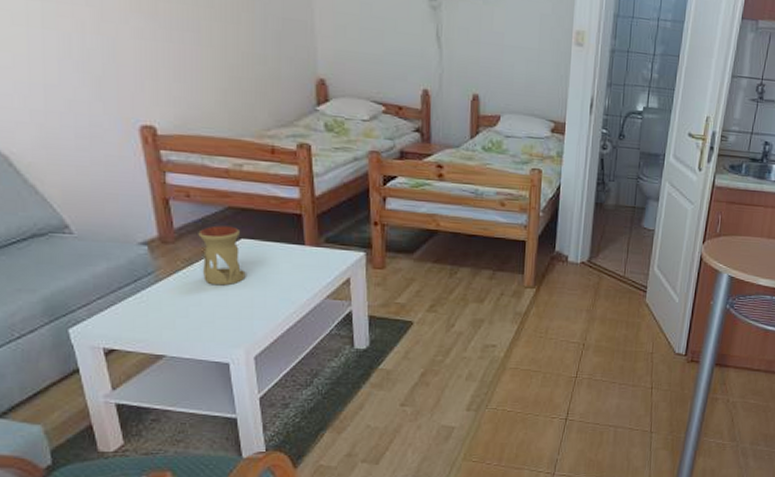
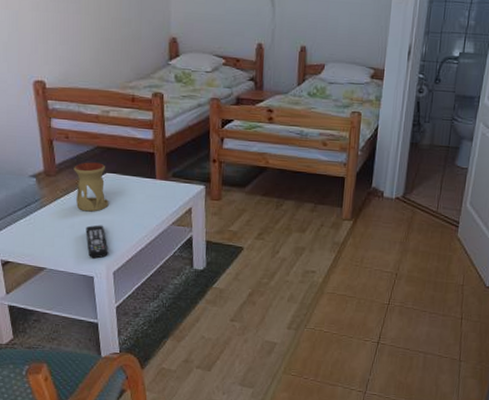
remote control: none [217,301,247,342] -> present [85,225,108,259]

